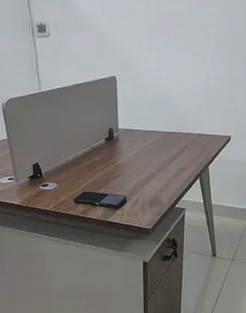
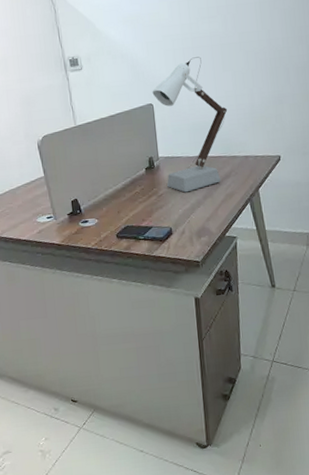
desk lamp: none [116,34,186,164] -> present [152,57,228,193]

